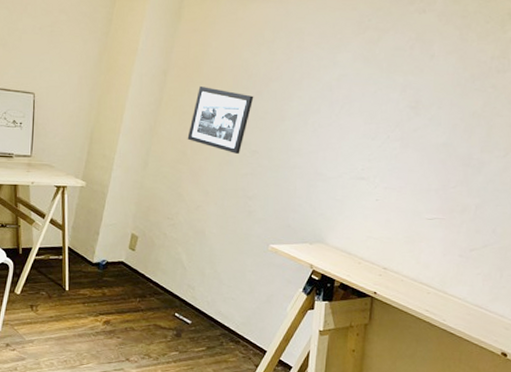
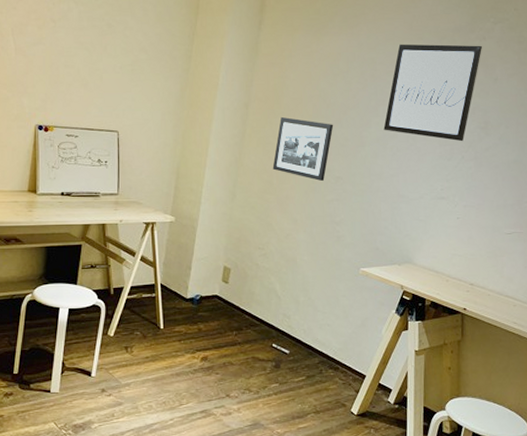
wall art: none [306,14,422,121] -> present [383,44,483,142]

